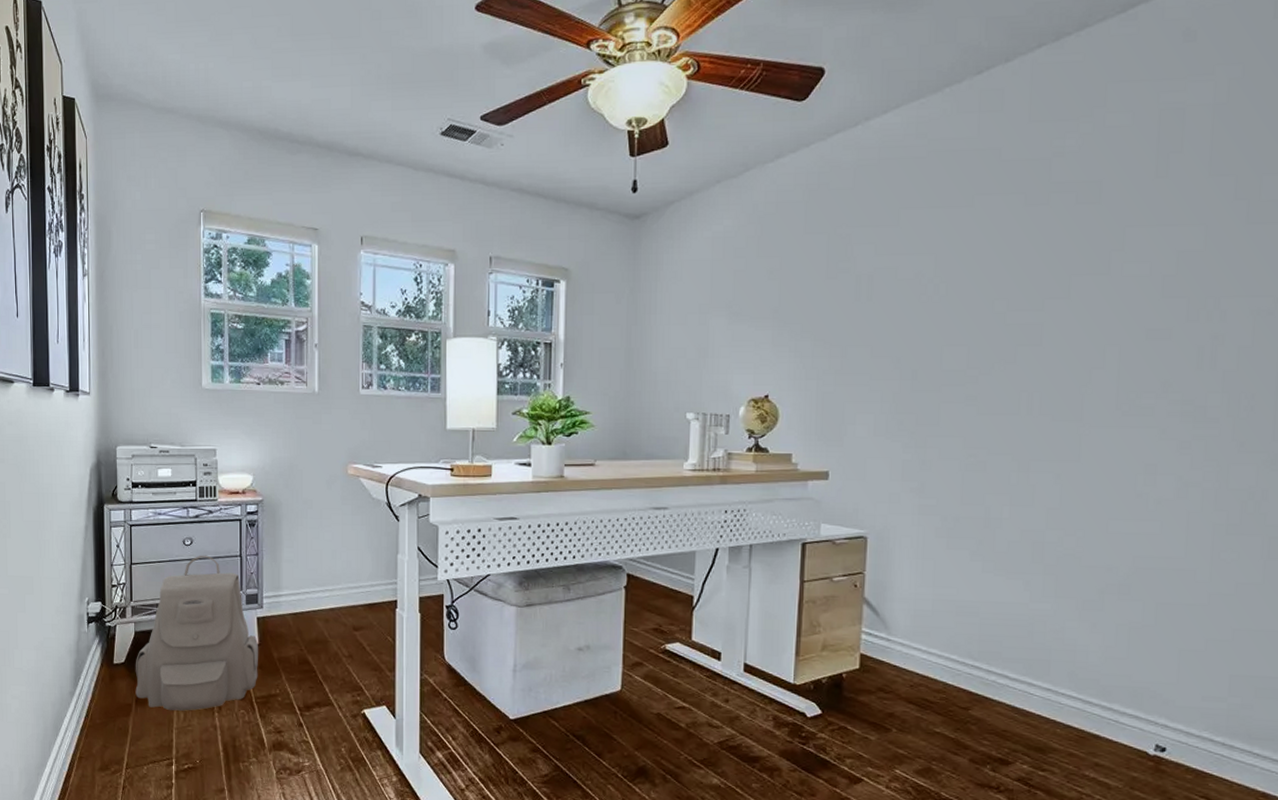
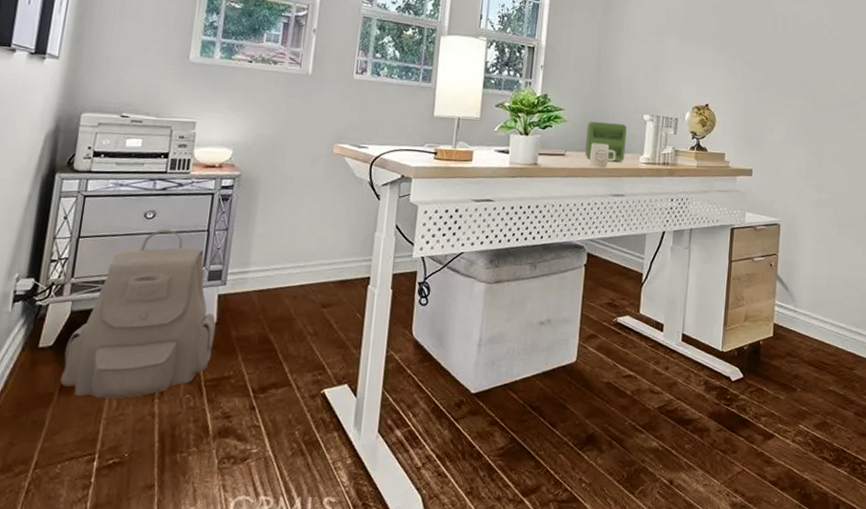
desk organizer: none [618,424,667,470] -> present [585,121,627,162]
mug: none [623,449,655,478] -> present [589,143,616,168]

